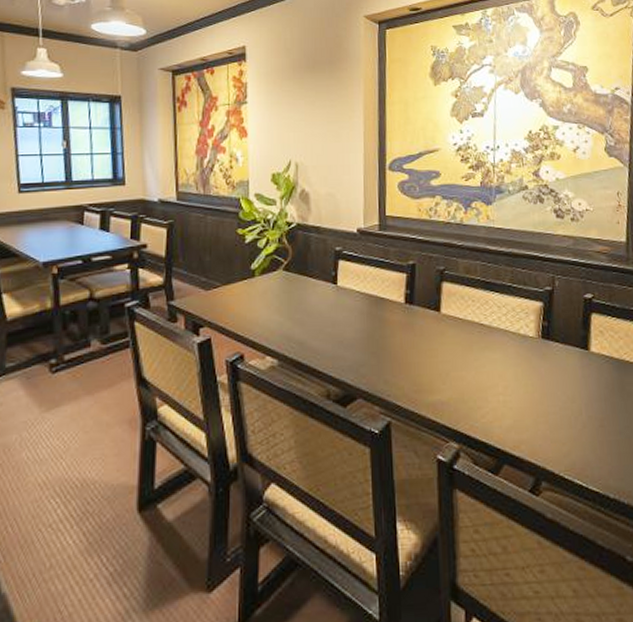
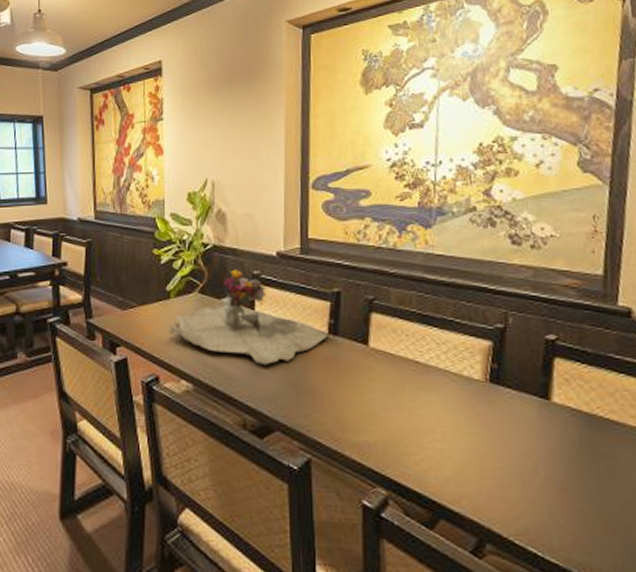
flower arrangement: none [253,246,404,336] -> present [168,269,327,364]

